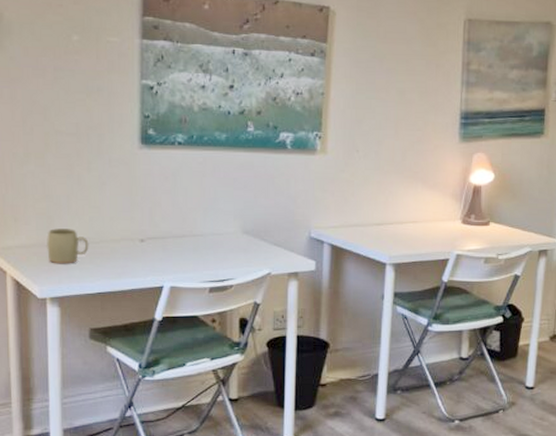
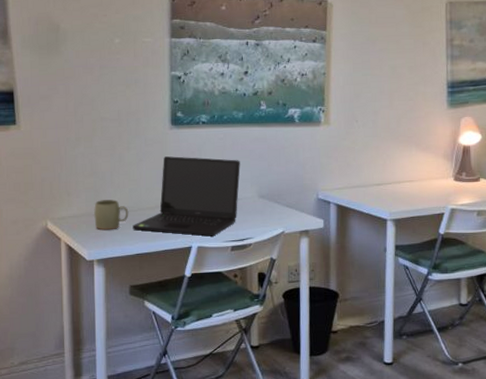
laptop: none [93,181,222,276] -> present [133,156,240,237]

